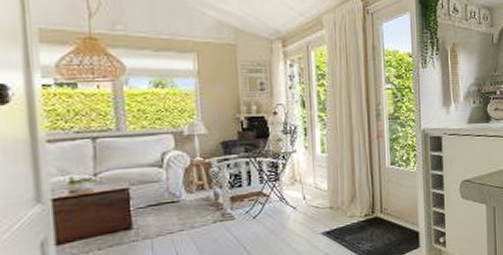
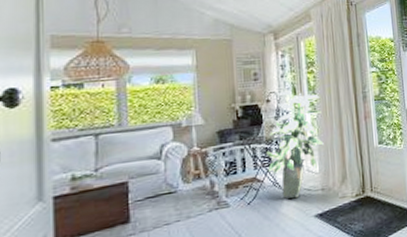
indoor plant: none [273,103,333,215] -> present [266,90,324,199]

